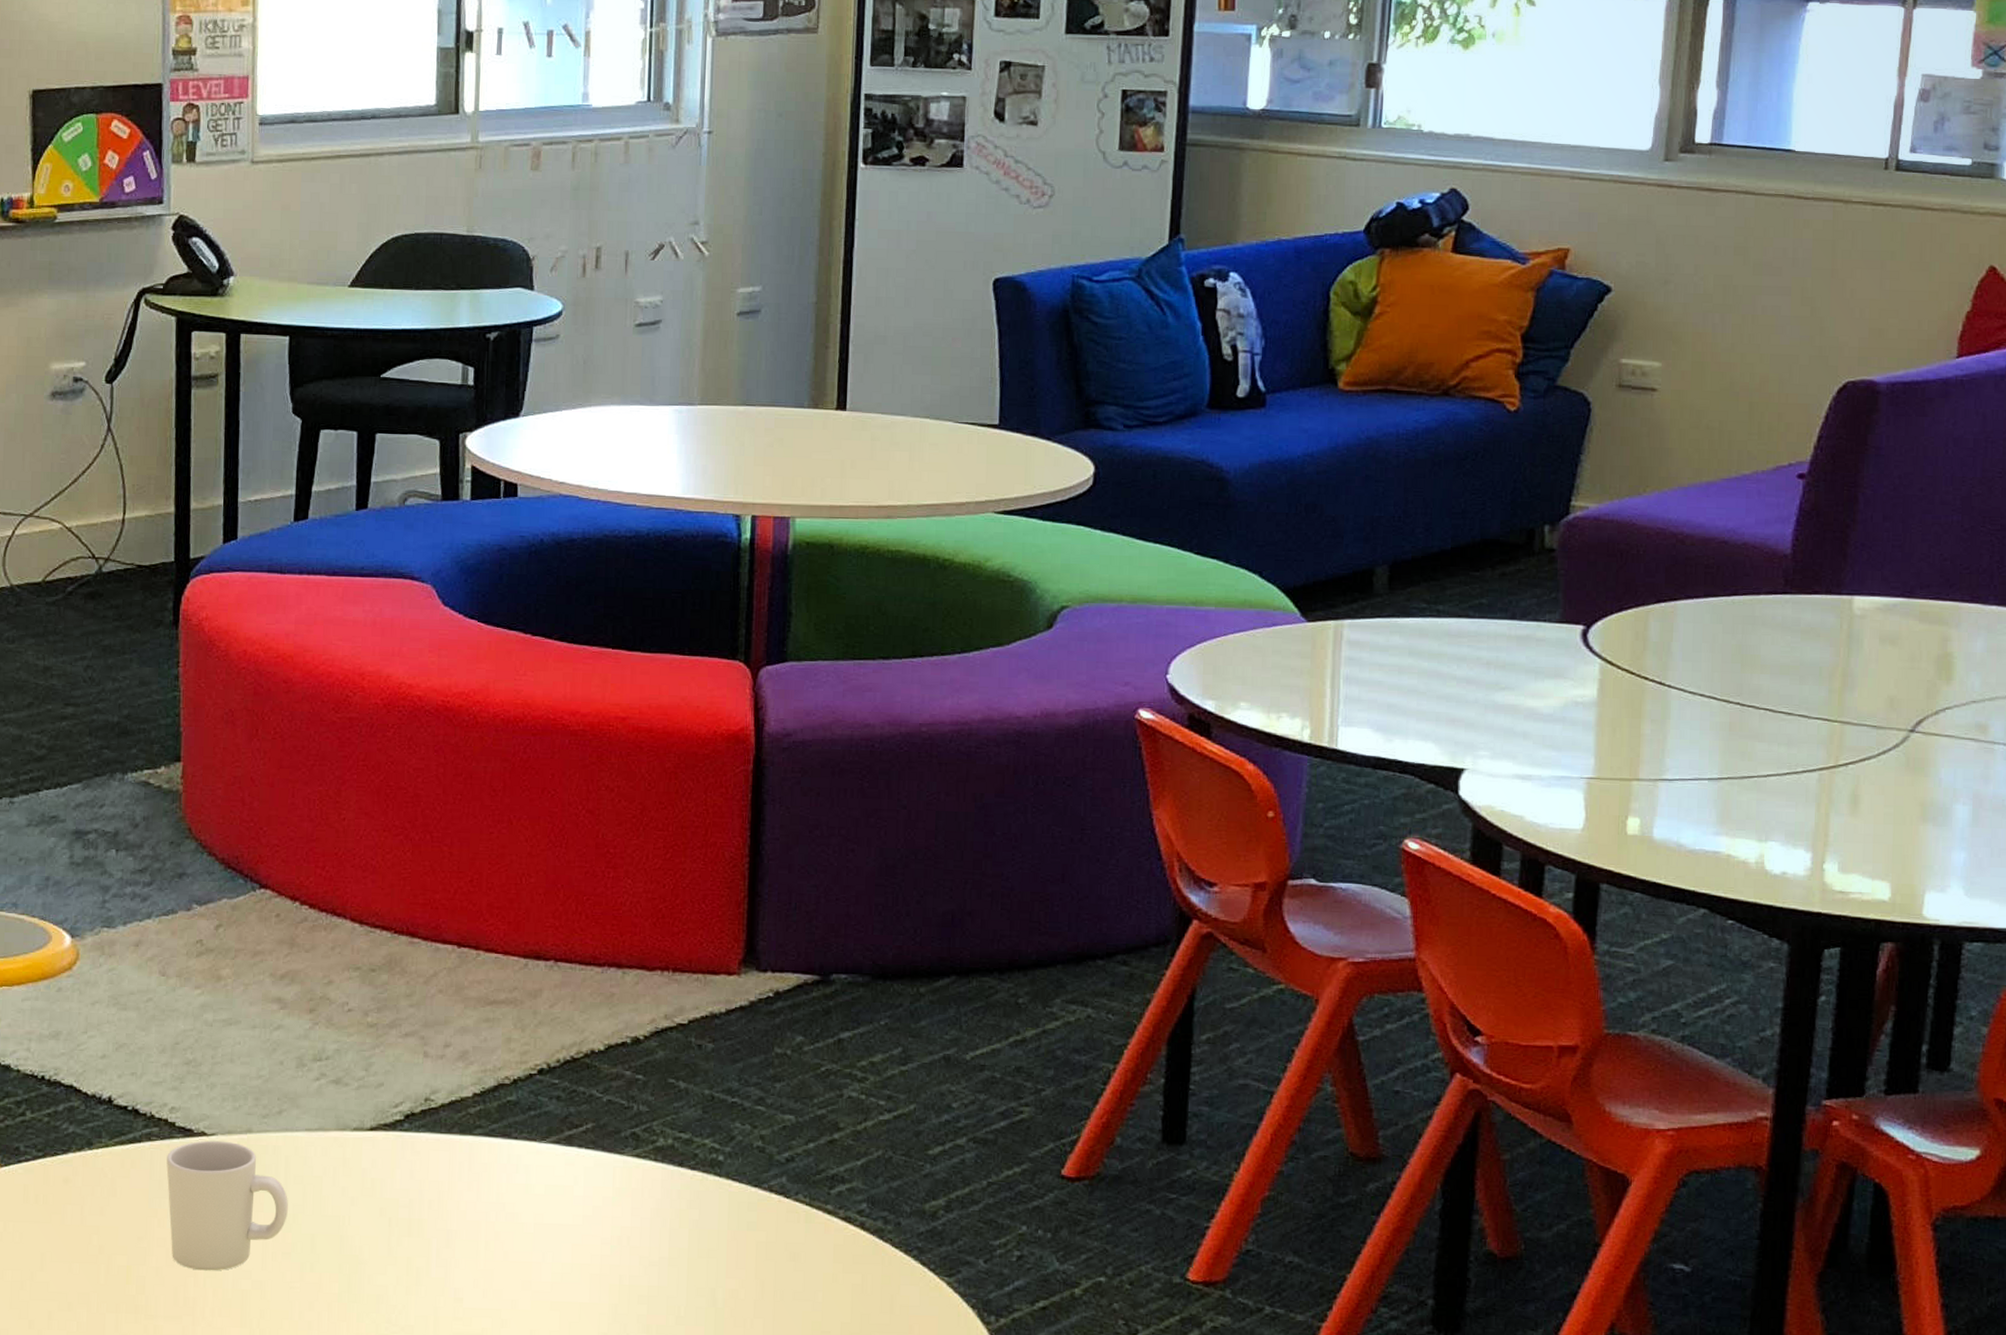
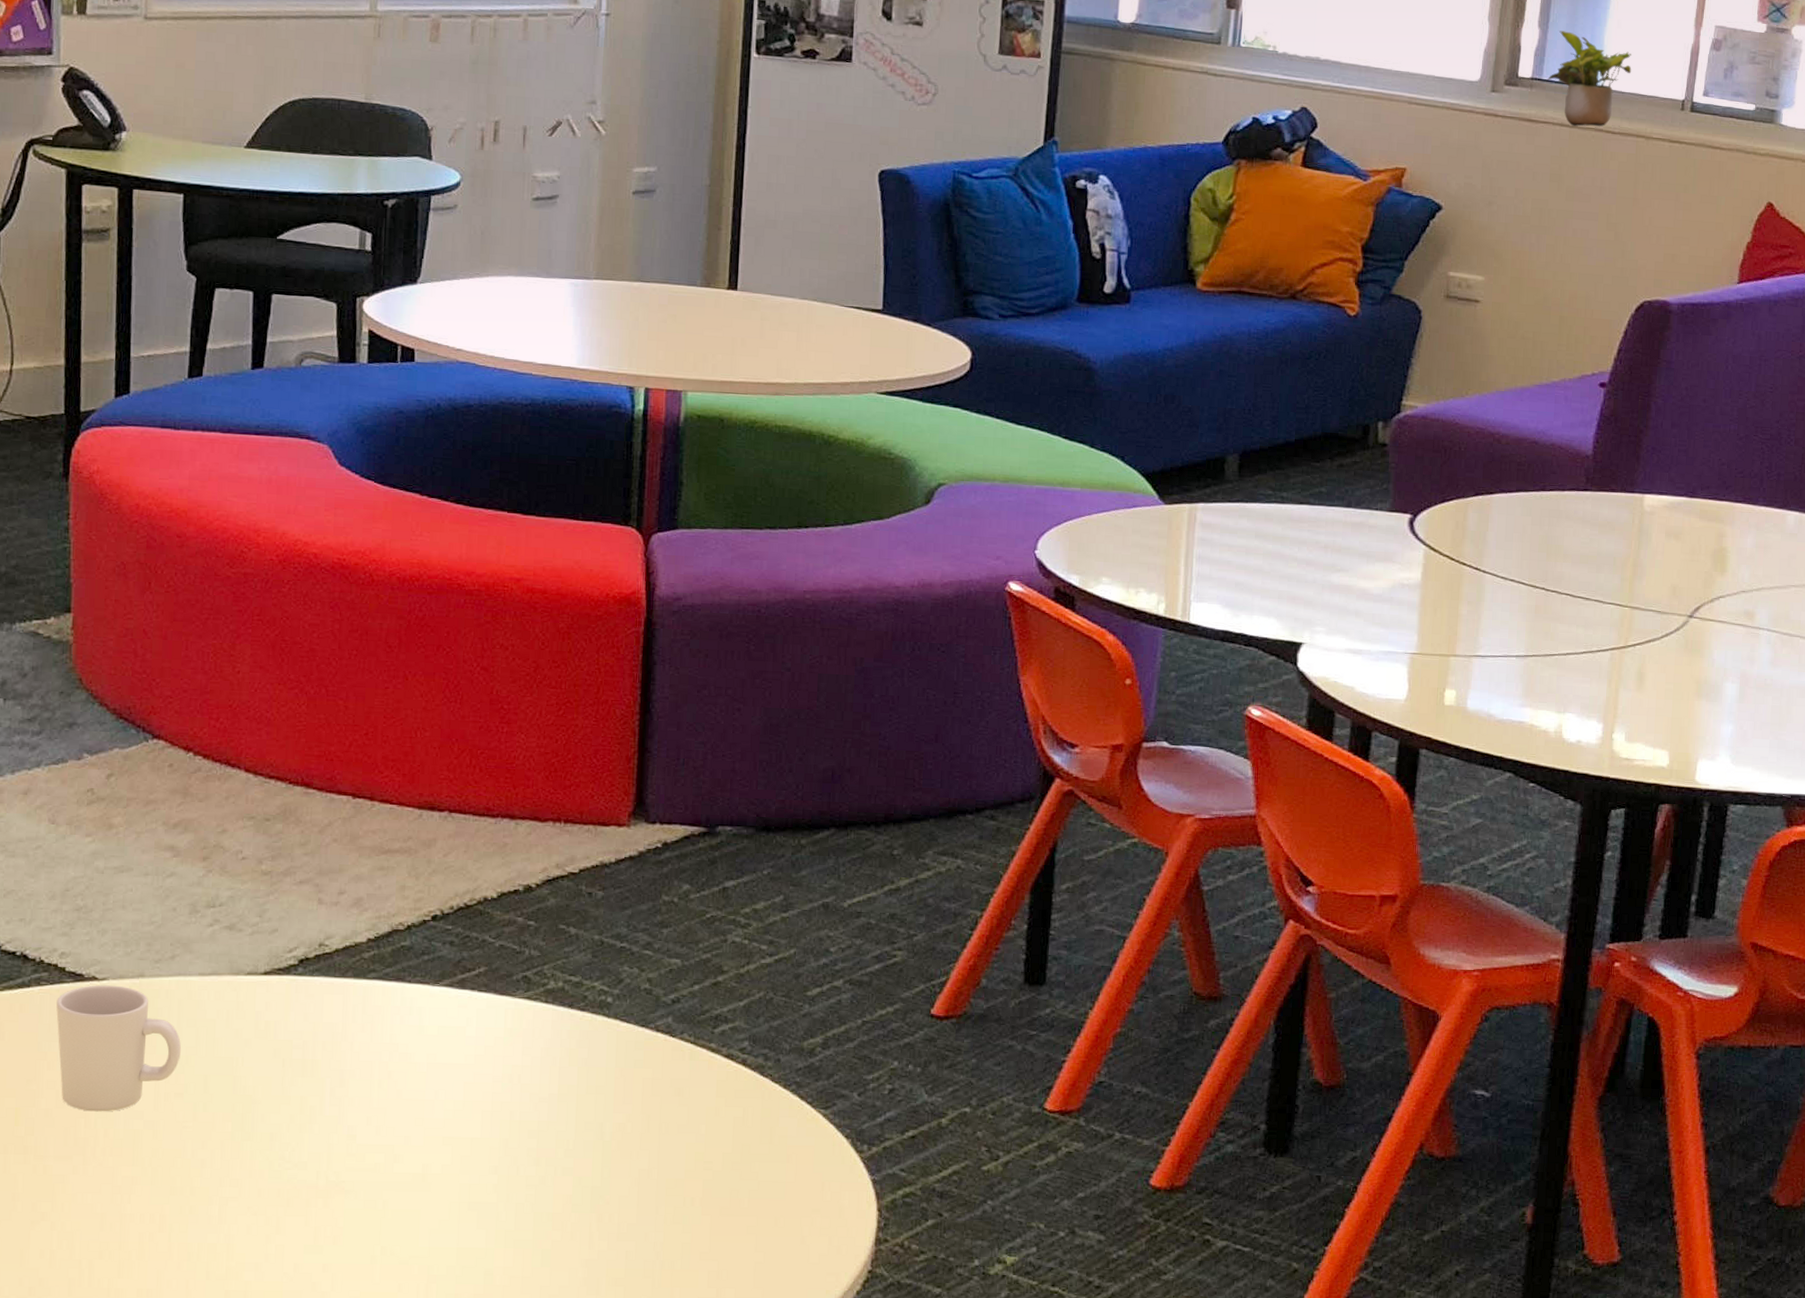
potted plant: none [1726,90,1826,194] -> present [1545,30,1632,127]

